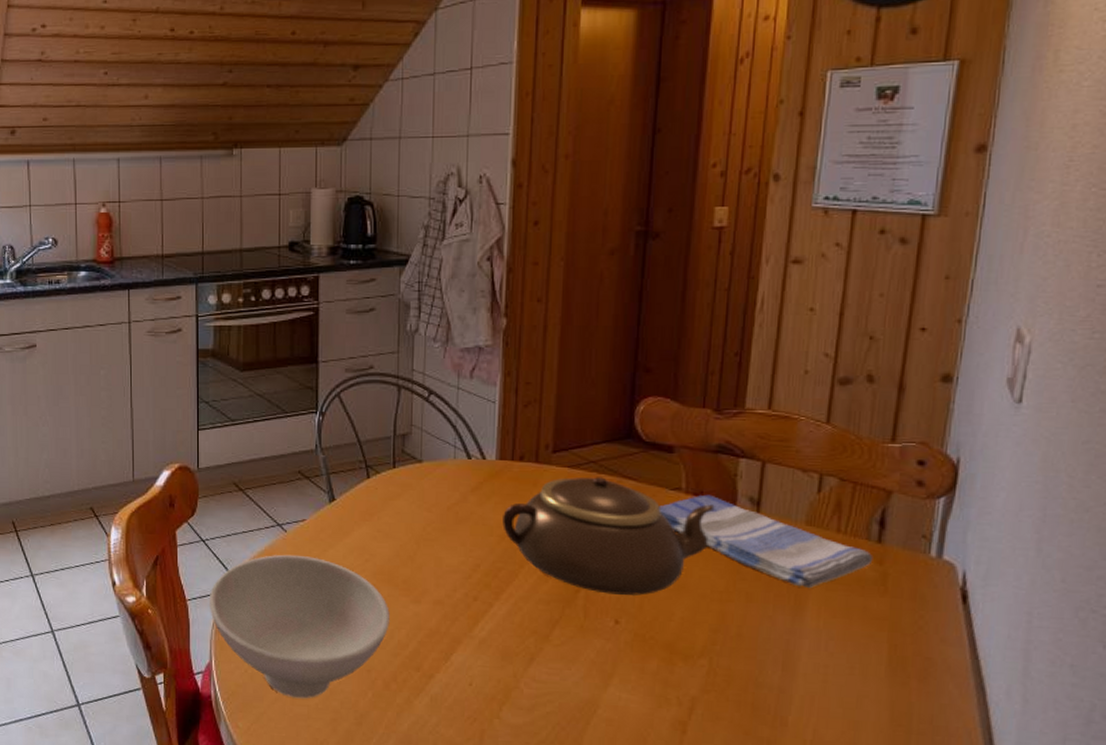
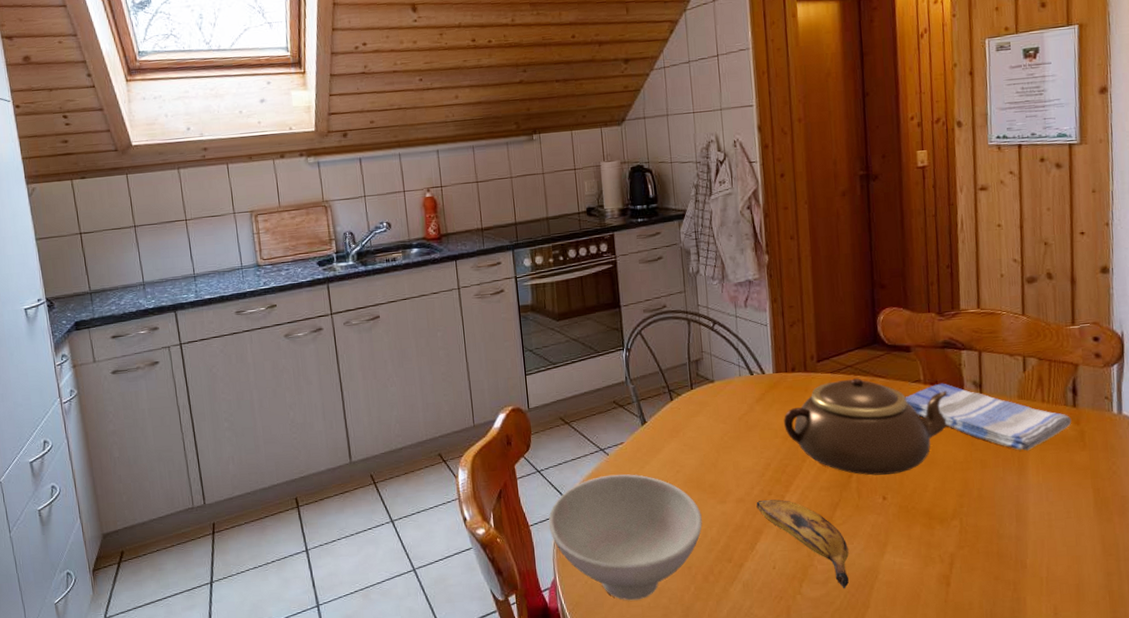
banana: none [457,606,564,719] -> present [756,499,849,588]

